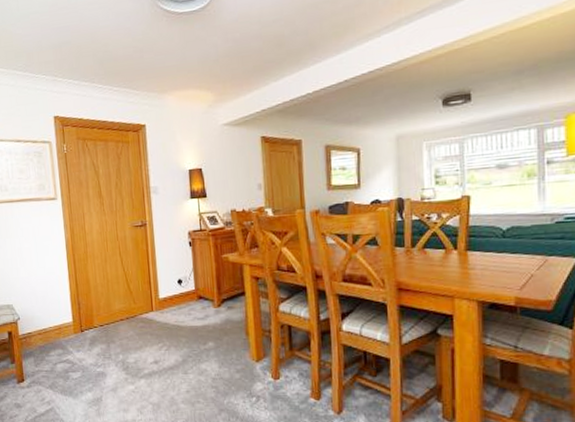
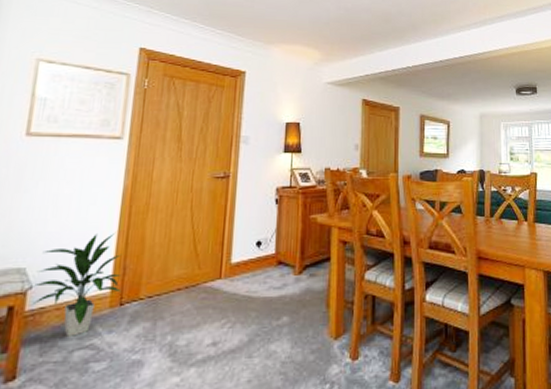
indoor plant: none [20,276,80,354] -> present [32,232,122,337]

